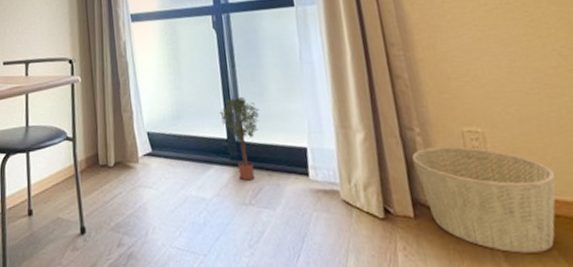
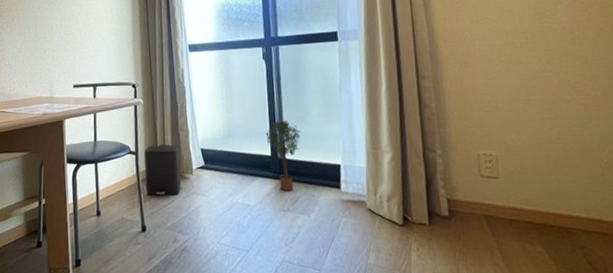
pedal bin: none [82,128,125,190] -> present [144,144,181,196]
basket: present [412,146,556,253] -> none [432,167,556,256]

